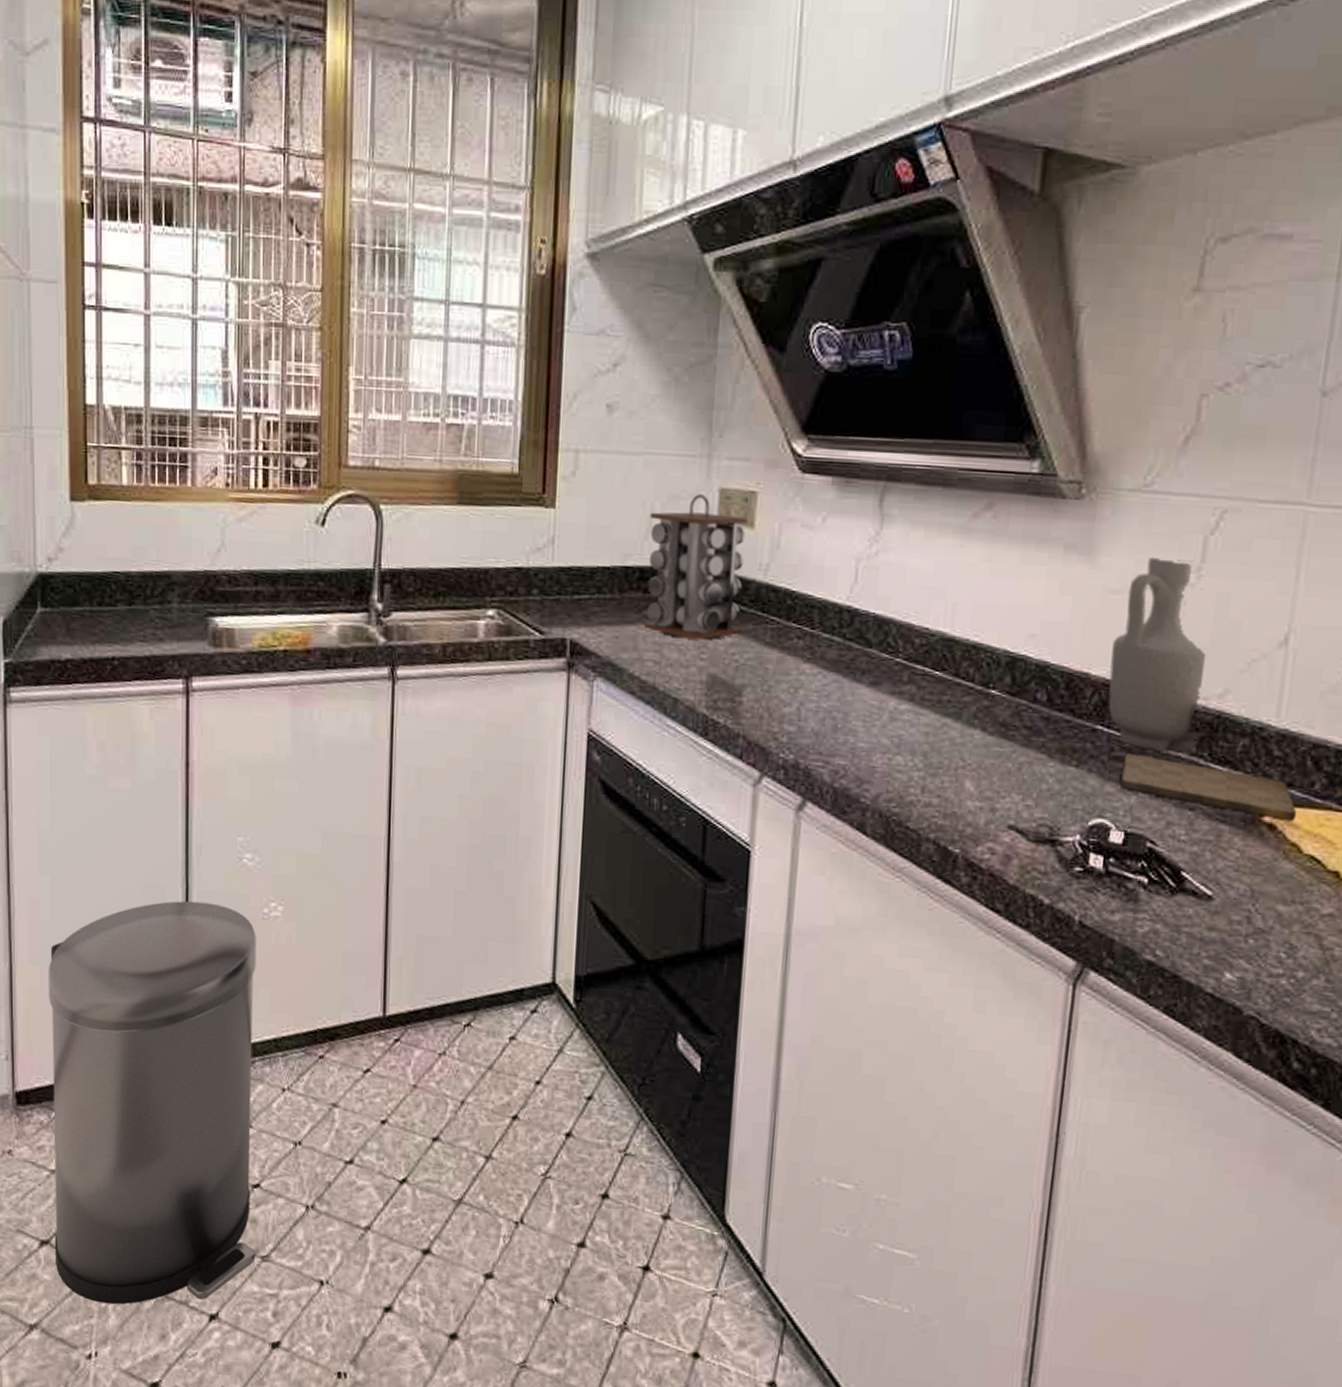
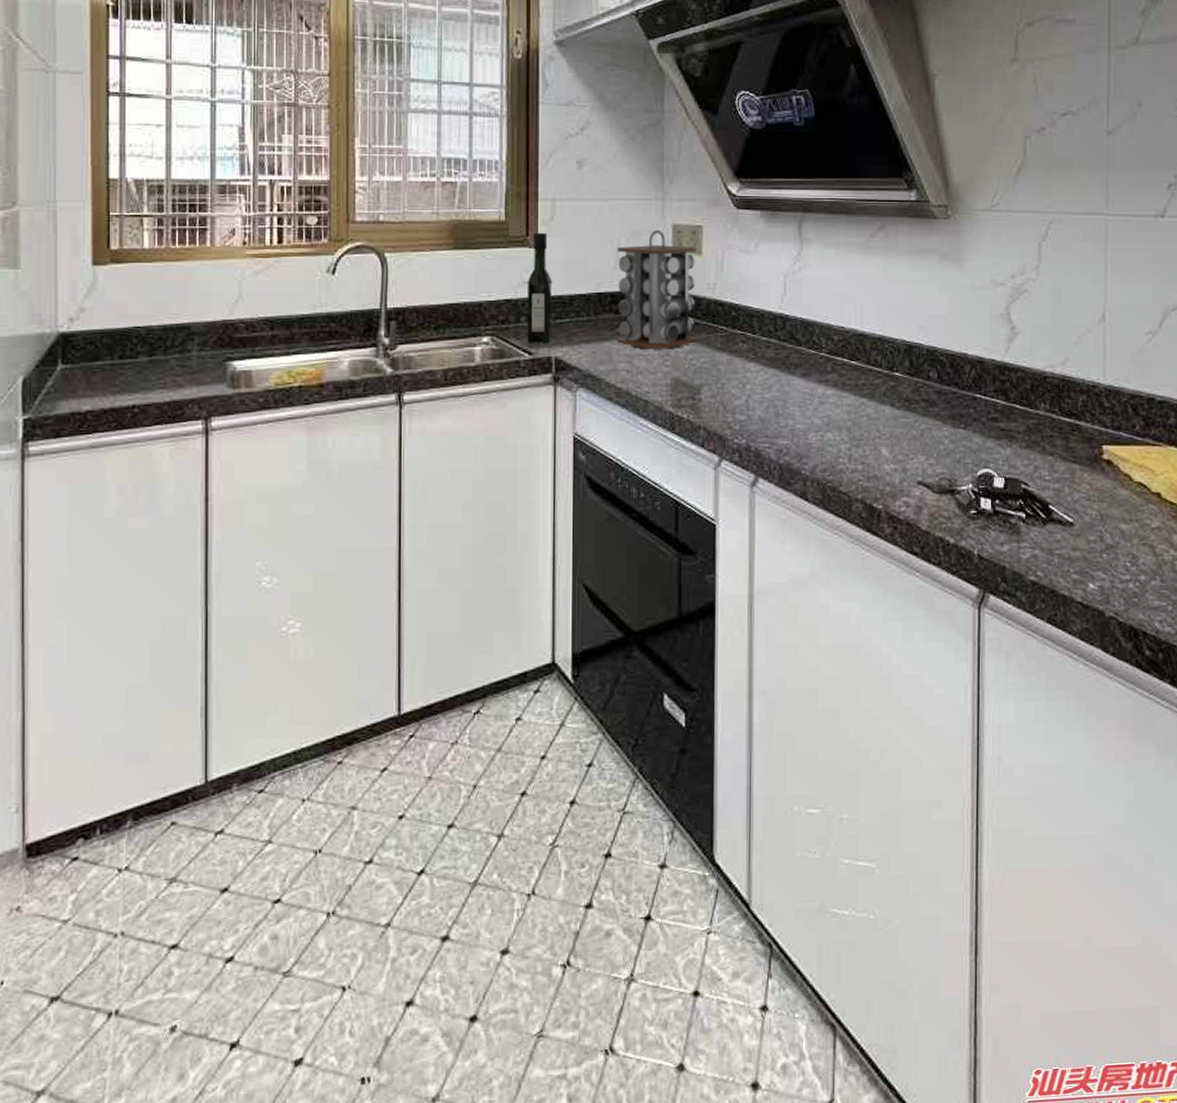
pedal bin: present [49,900,257,1305] -> none [64,628,278,1053]
bottle: none [539,489,572,622] -> present [527,232,553,343]
ceramic jug: present [1108,556,1207,753] -> none [981,260,1054,411]
cutting board: present [1118,754,1297,822] -> none [996,415,1126,457]

